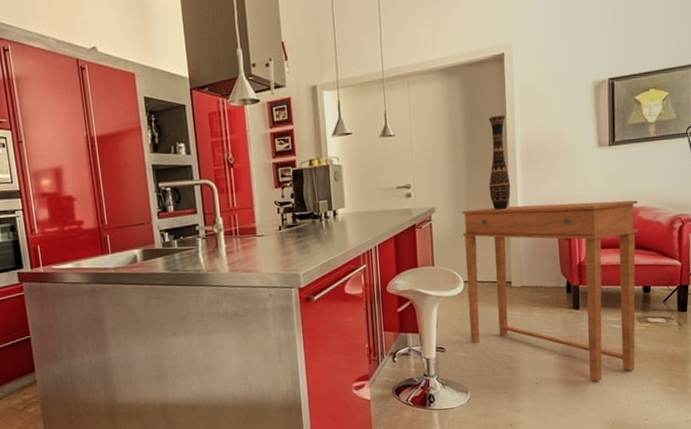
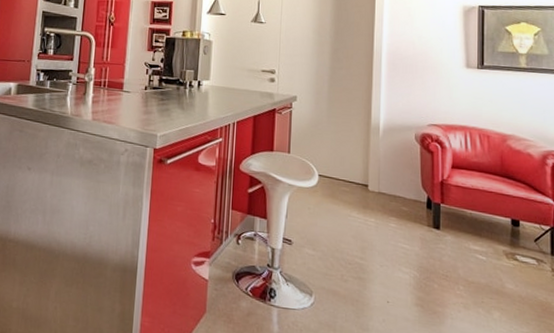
side table: present [462,200,638,381] -> none [321,104,506,315]
decorative vase: present [488,114,511,210] -> none [352,21,375,111]

